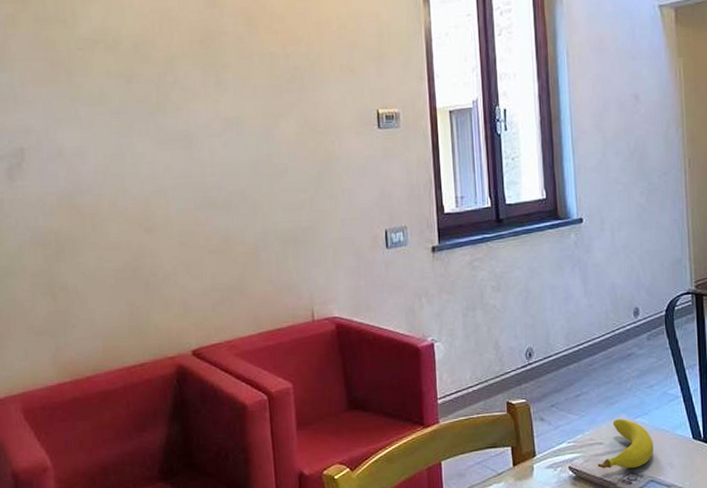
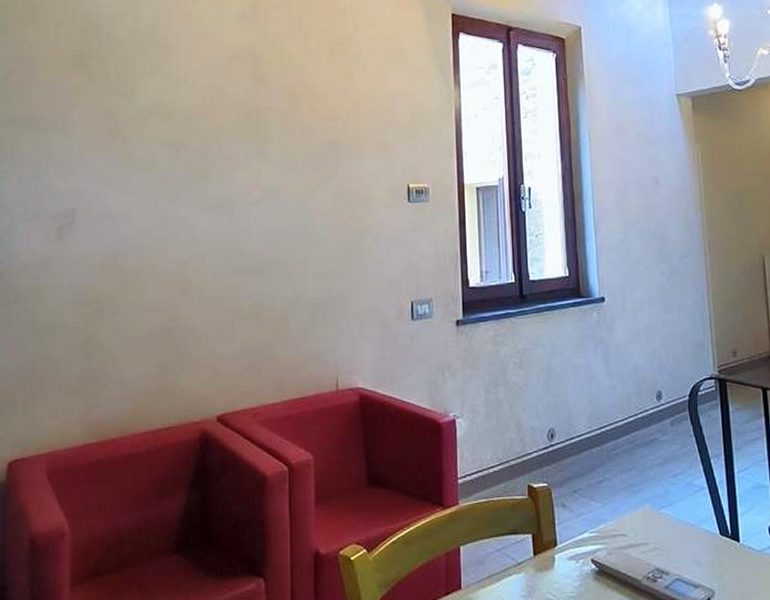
fruit: present [597,418,654,469] -> none [621,508,679,565]

